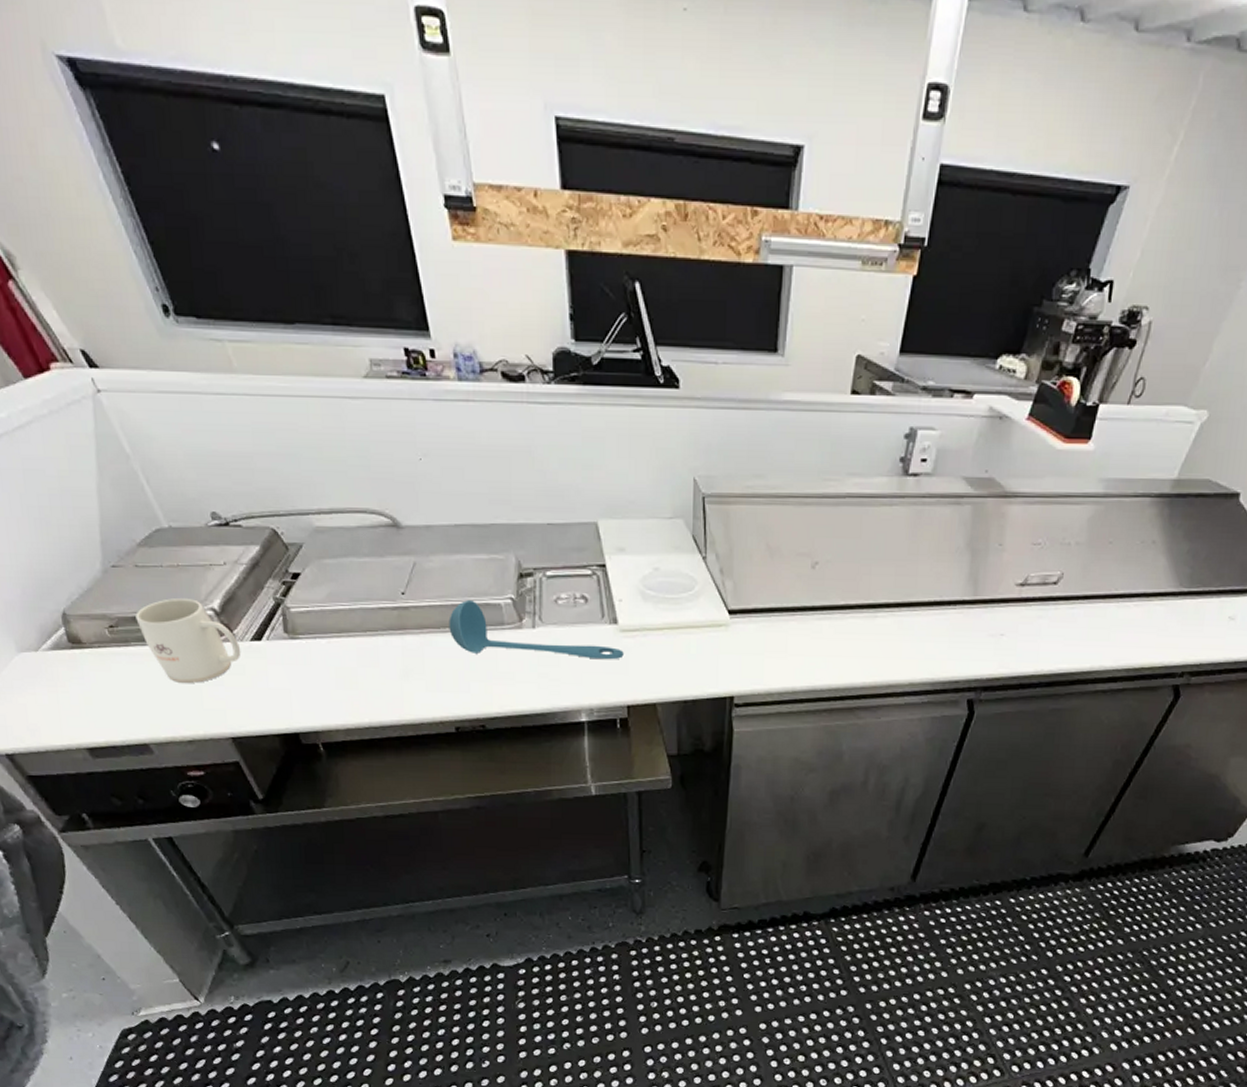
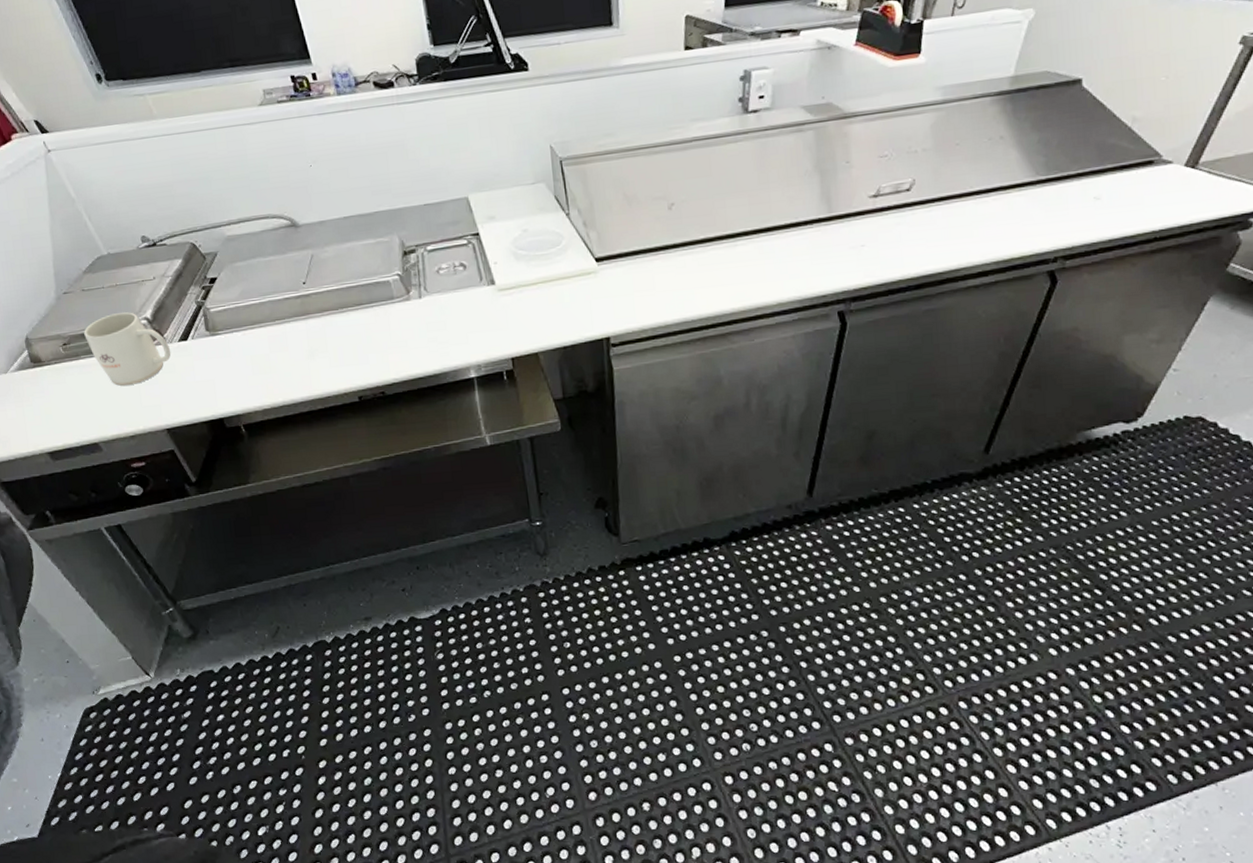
ladle: present [449,599,624,660] -> none [345,280,504,328]

